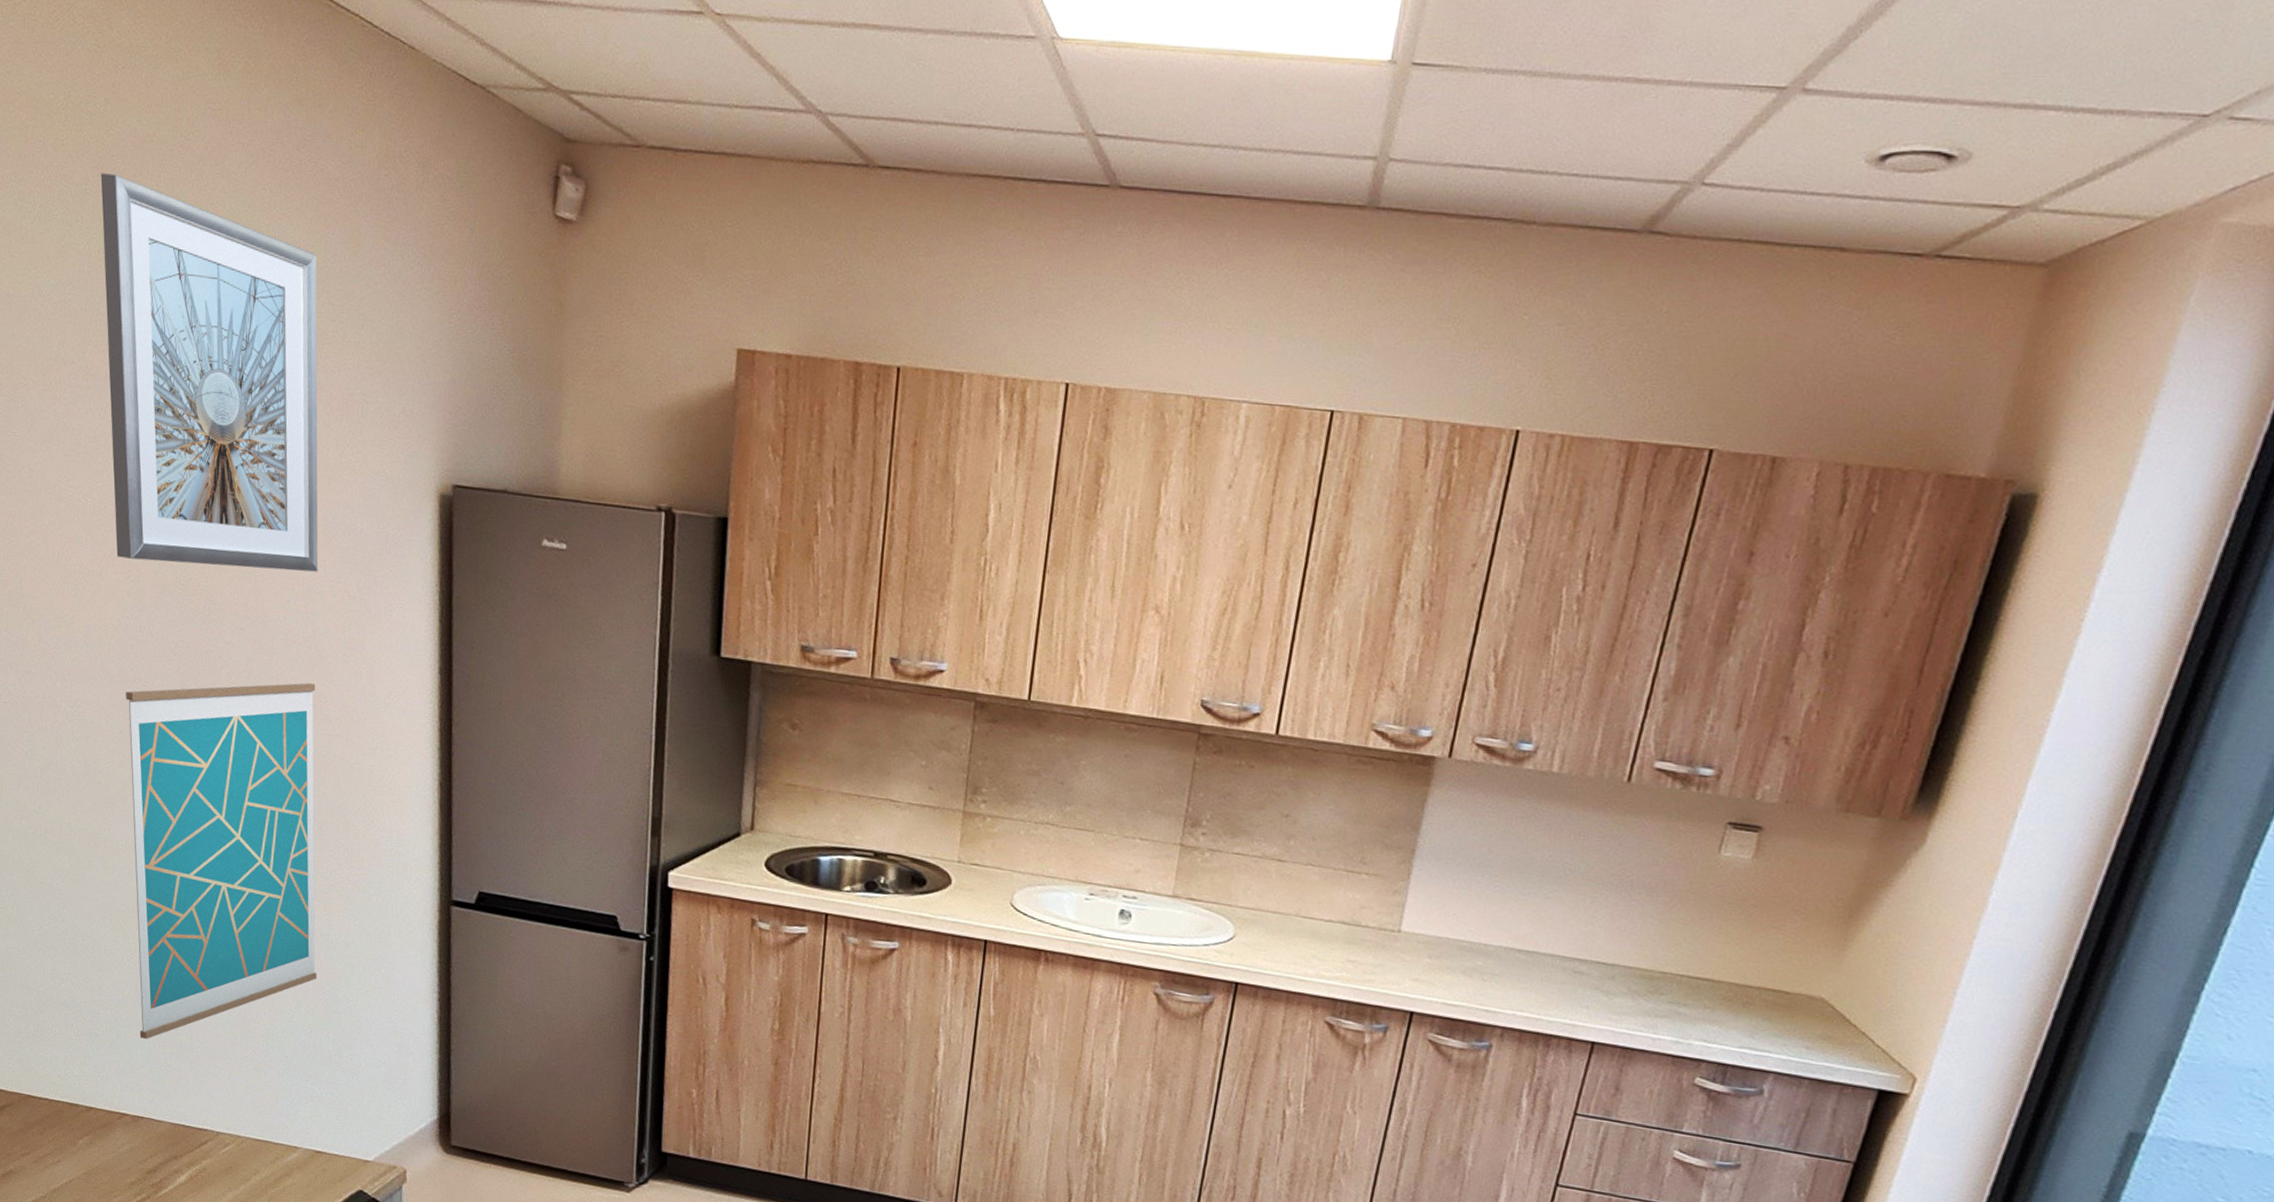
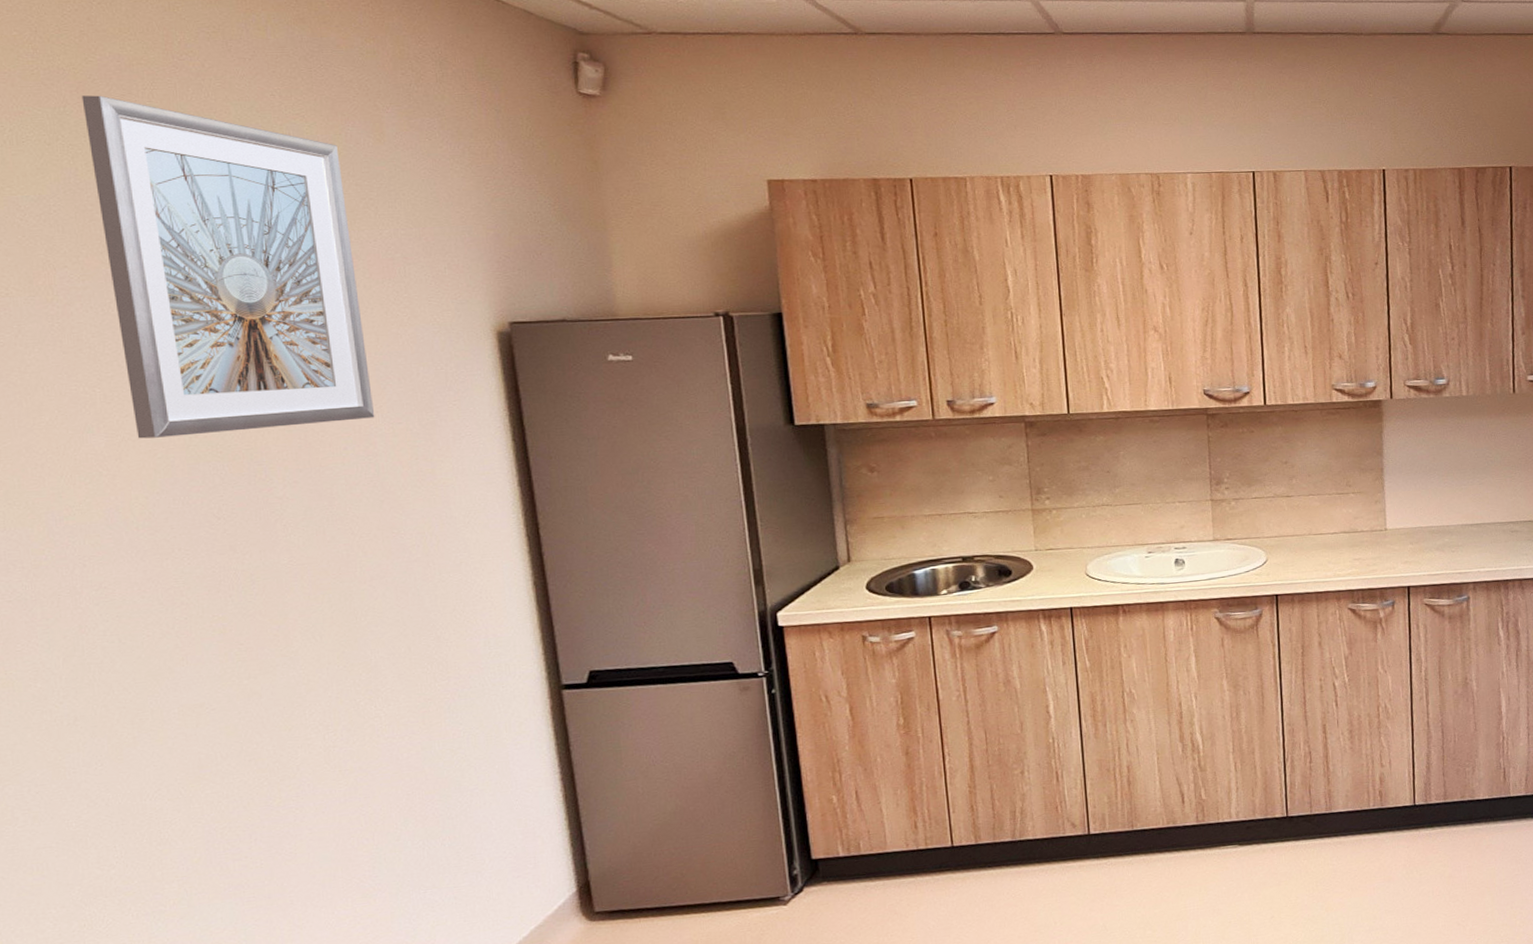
wall art: present [126,683,317,1039] -> none [163,518,423,901]

